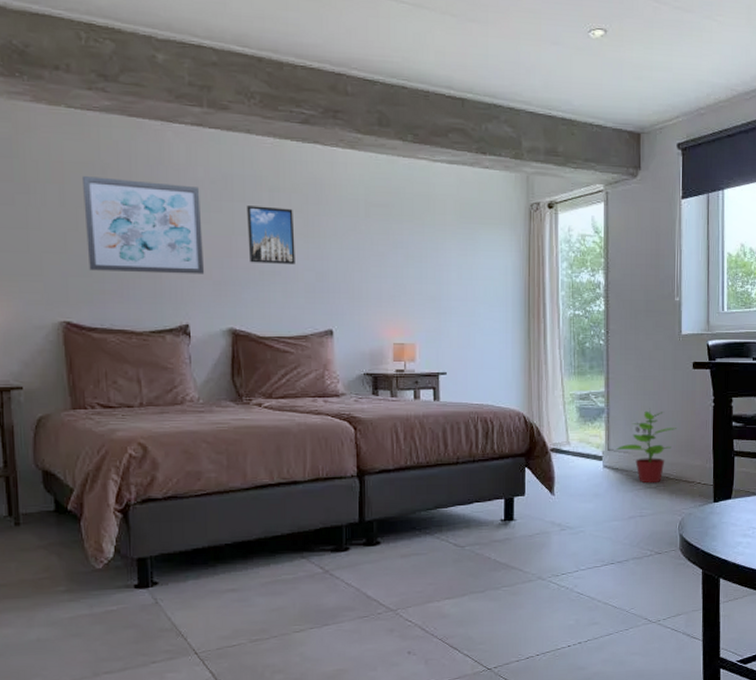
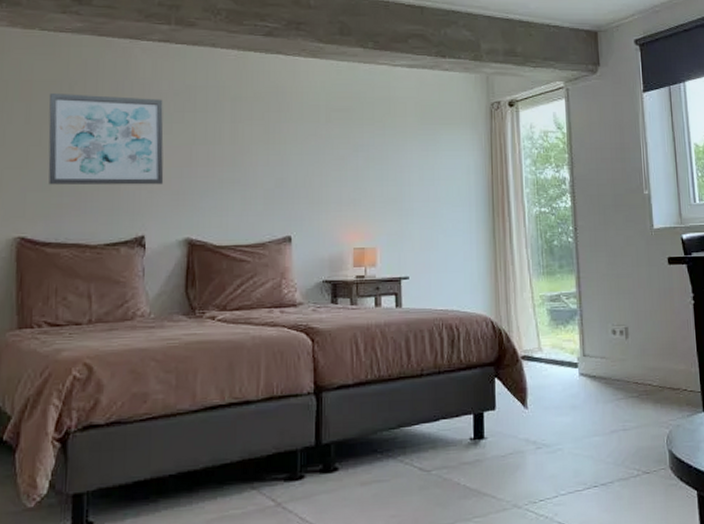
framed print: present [247,206,295,264] -> none [208,115,255,171]
potted plant: present [616,408,676,484] -> none [592,308,656,392]

